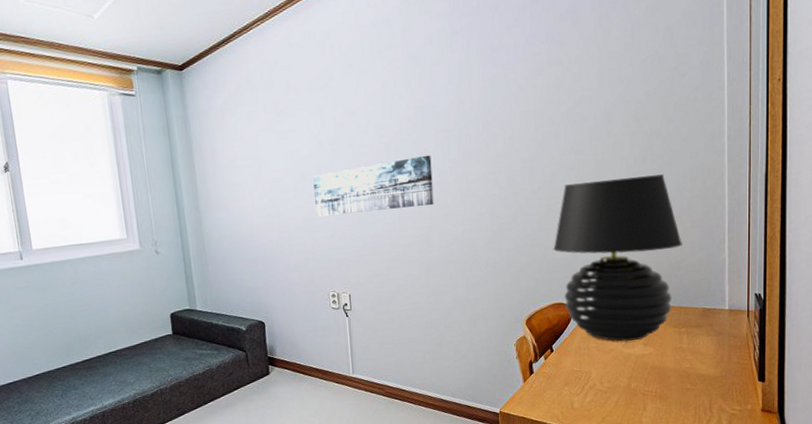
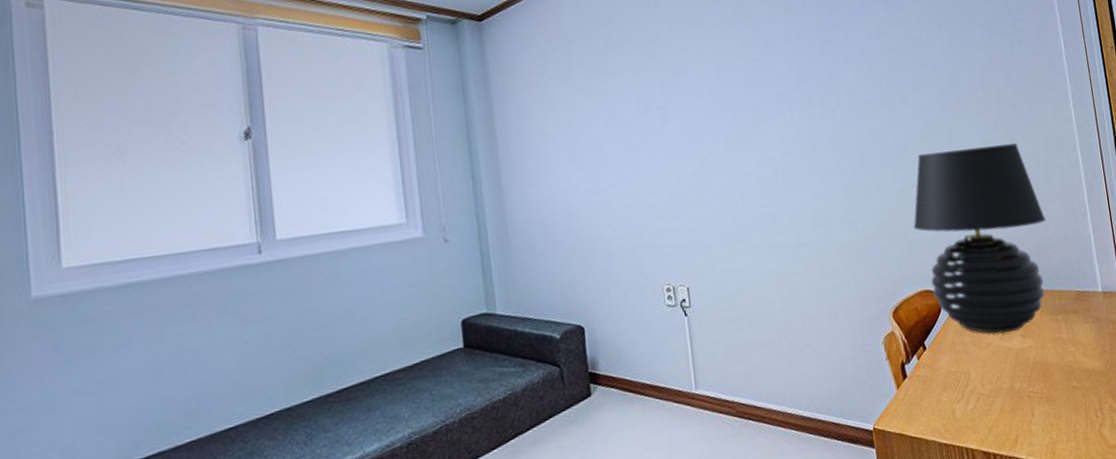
wall art: present [313,155,434,217] -> none [639,121,780,193]

